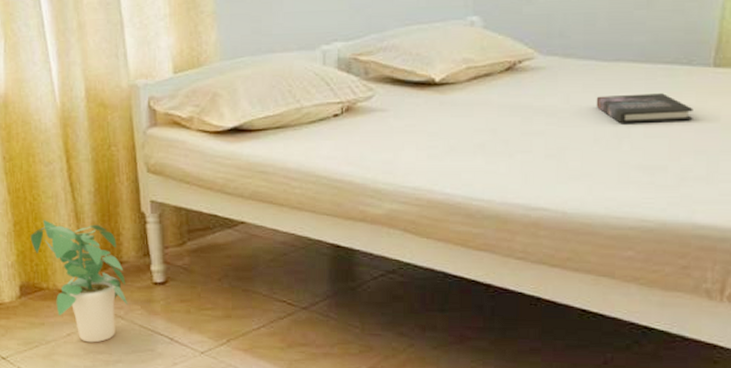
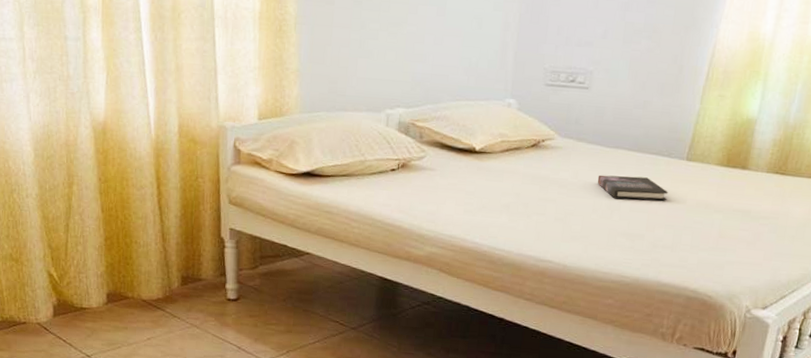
potted plant: present [30,220,128,343] -> none [119,237,204,347]

